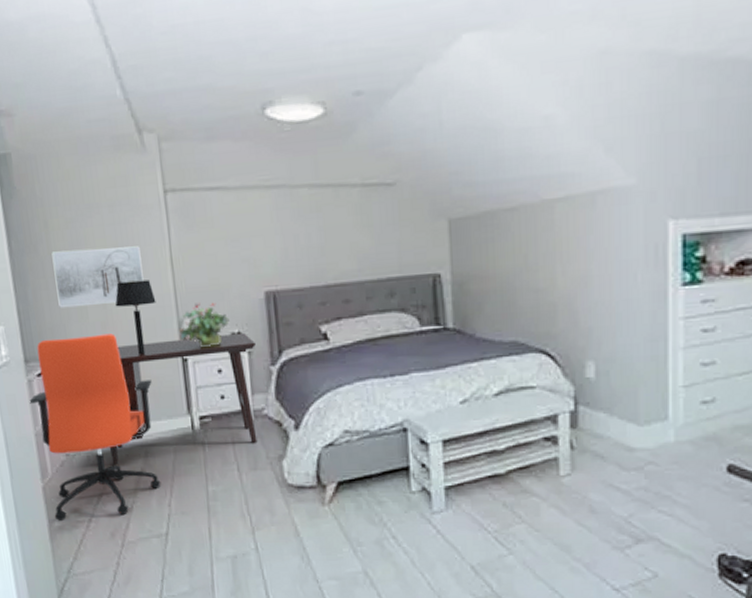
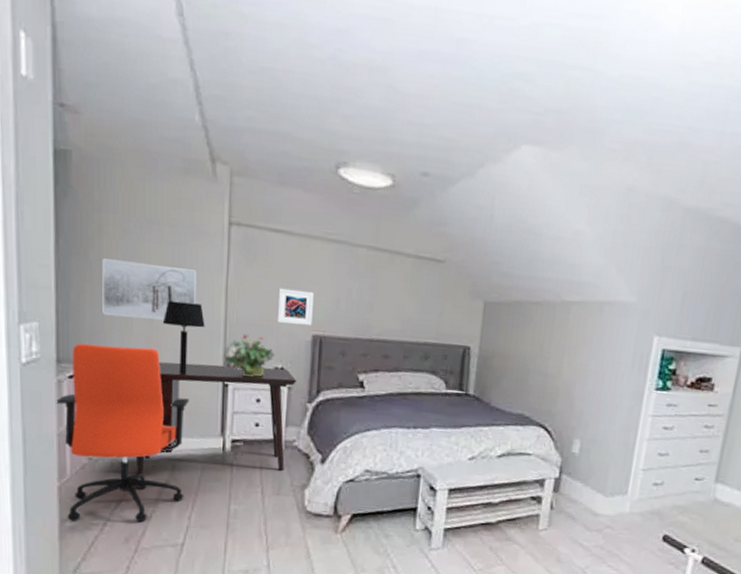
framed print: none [222,246,263,286] -> present [277,288,314,325]

